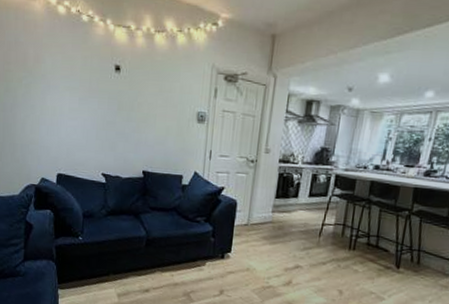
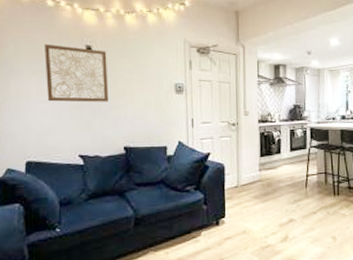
wall art: none [77,61,134,125] -> present [45,43,109,102]

